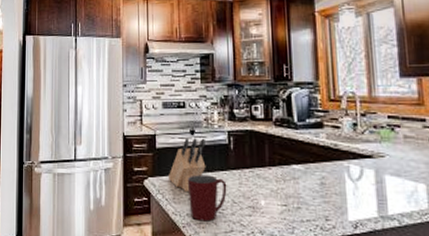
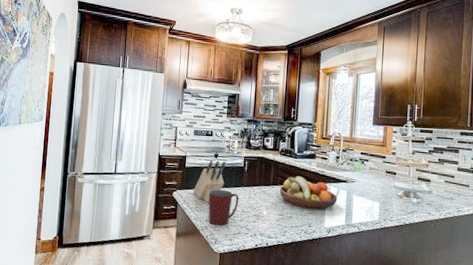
fruit bowl: none [278,152,362,197] -> present [279,176,338,210]

